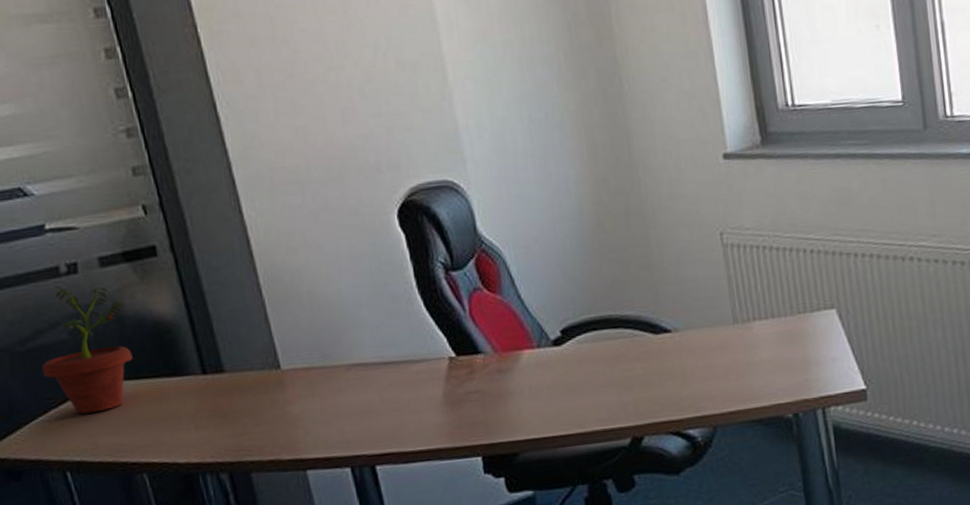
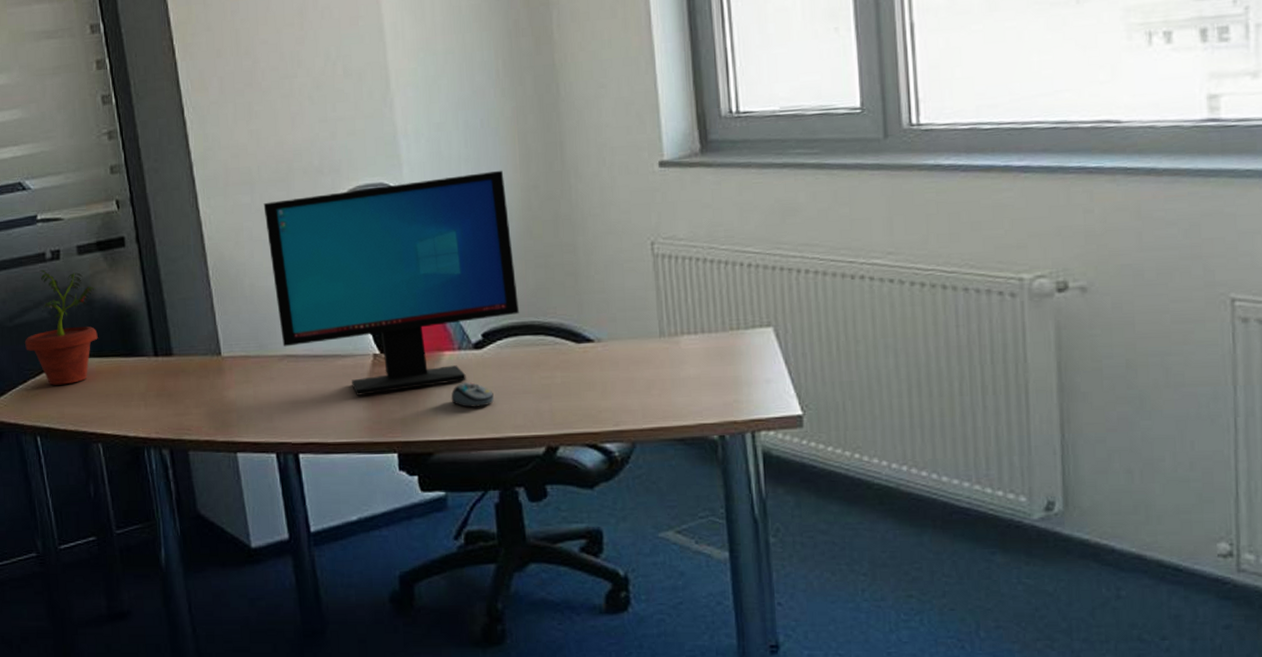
computer monitor: none [316,164,596,401] -> present [263,170,519,396]
computer mouse: none [533,379,577,405] -> present [451,382,494,407]

